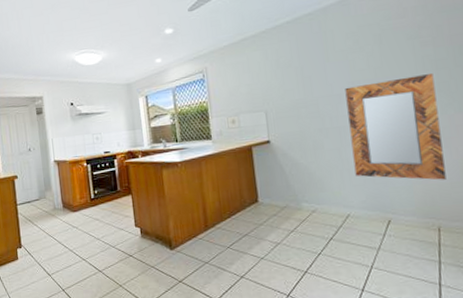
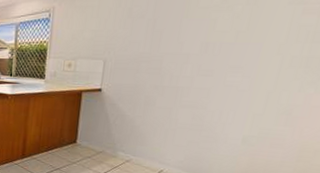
home mirror: present [345,74,446,180] -> none [180,46,305,157]

